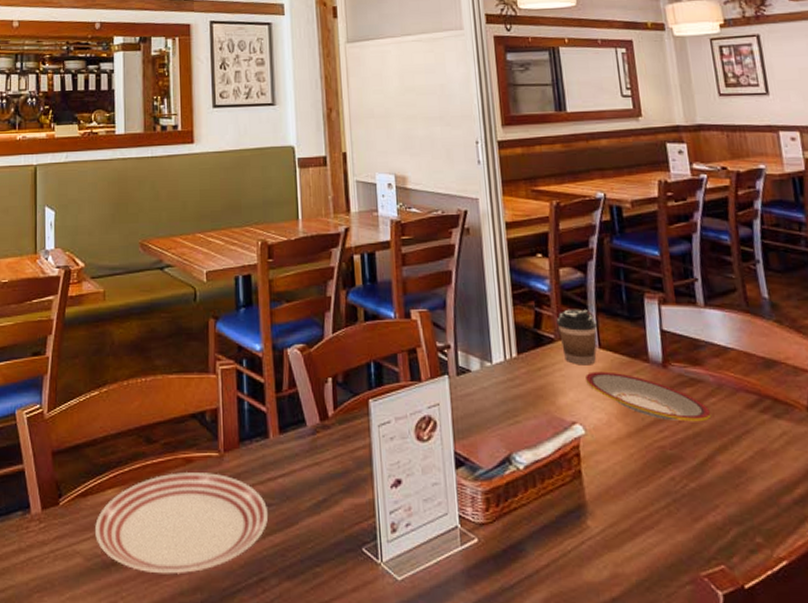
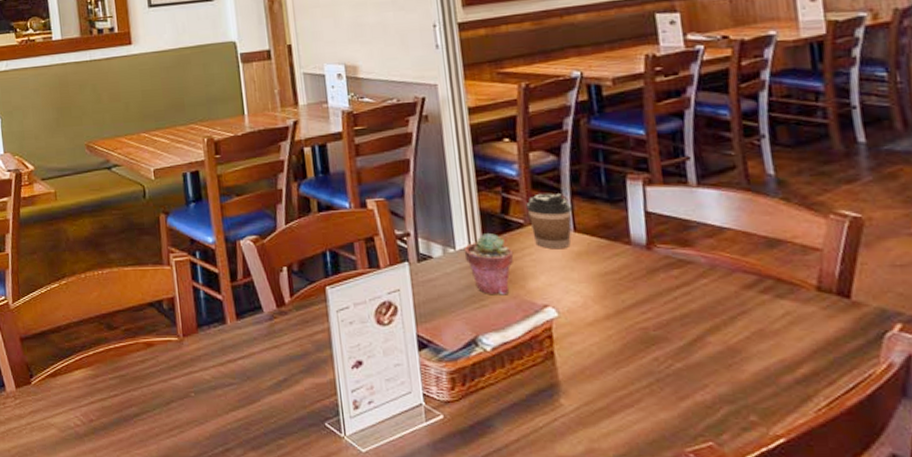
dinner plate: present [95,472,269,574] -> none [66,355,231,444]
potted succulent: none [499,346,545,410] -> present [463,232,514,294]
plate: present [586,371,712,422] -> none [559,255,702,303]

